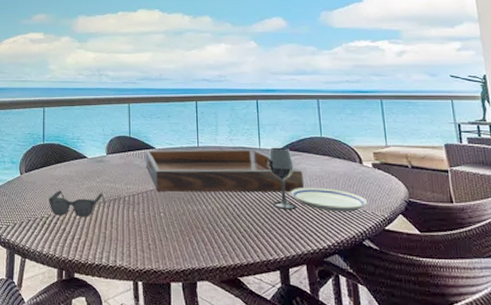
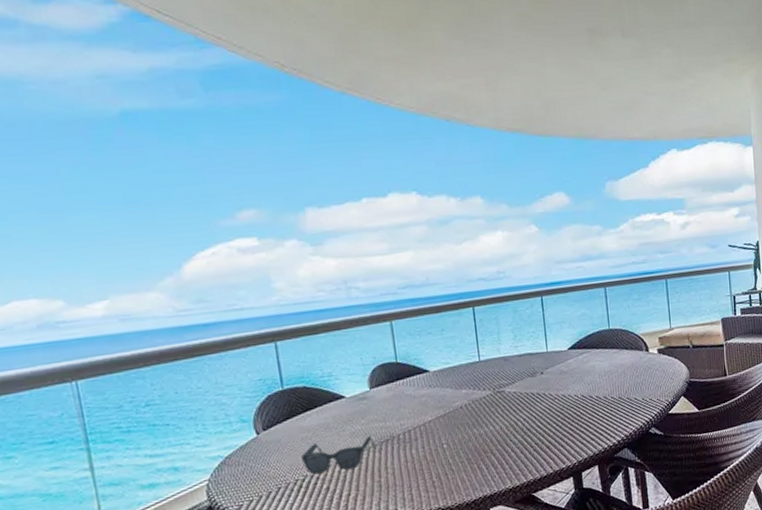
serving tray: present [145,149,304,193] -> none [417,354,593,421]
wine glass: present [268,147,297,209] -> none [556,346,588,414]
plate: present [290,187,368,213] -> none [580,382,654,407]

